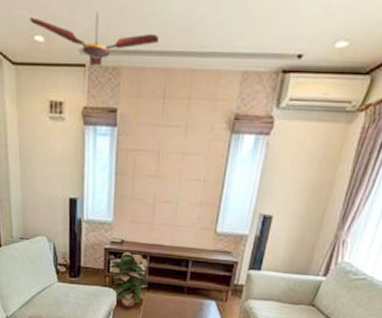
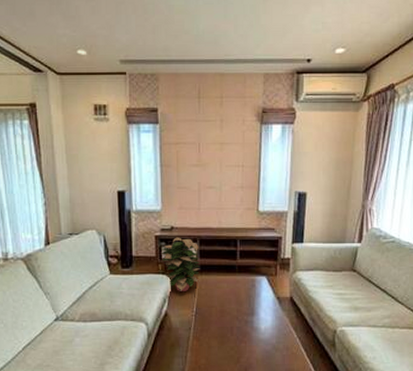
ceiling fan: present [30,12,159,66] -> none [72,30,190,73]

